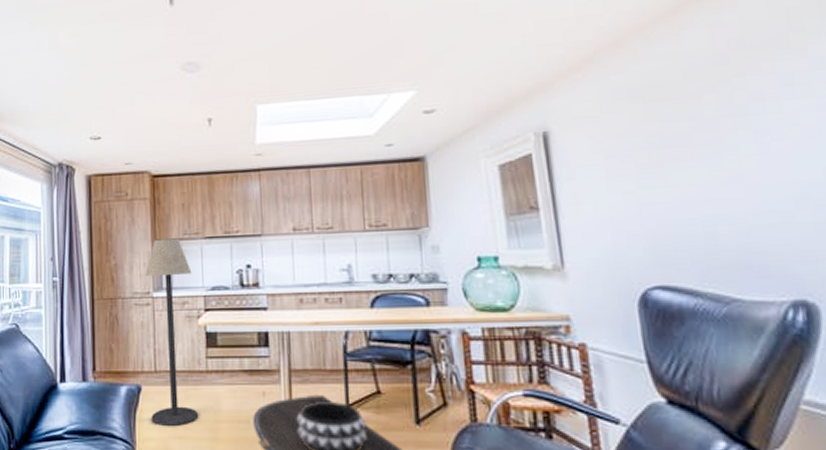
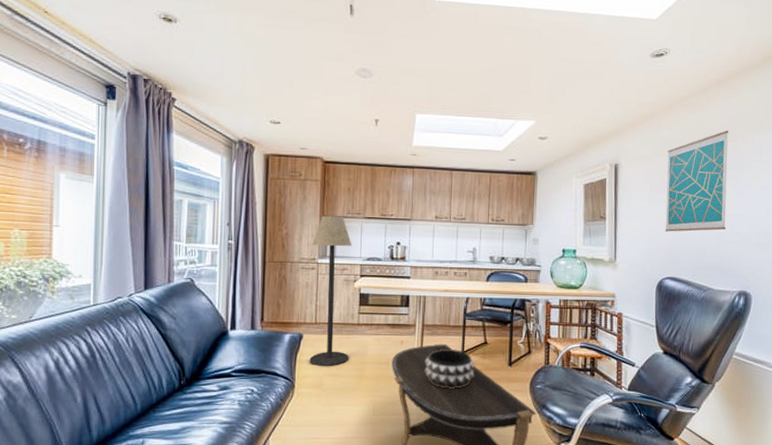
wall art: none [626,60,750,219] -> present [665,130,728,232]

